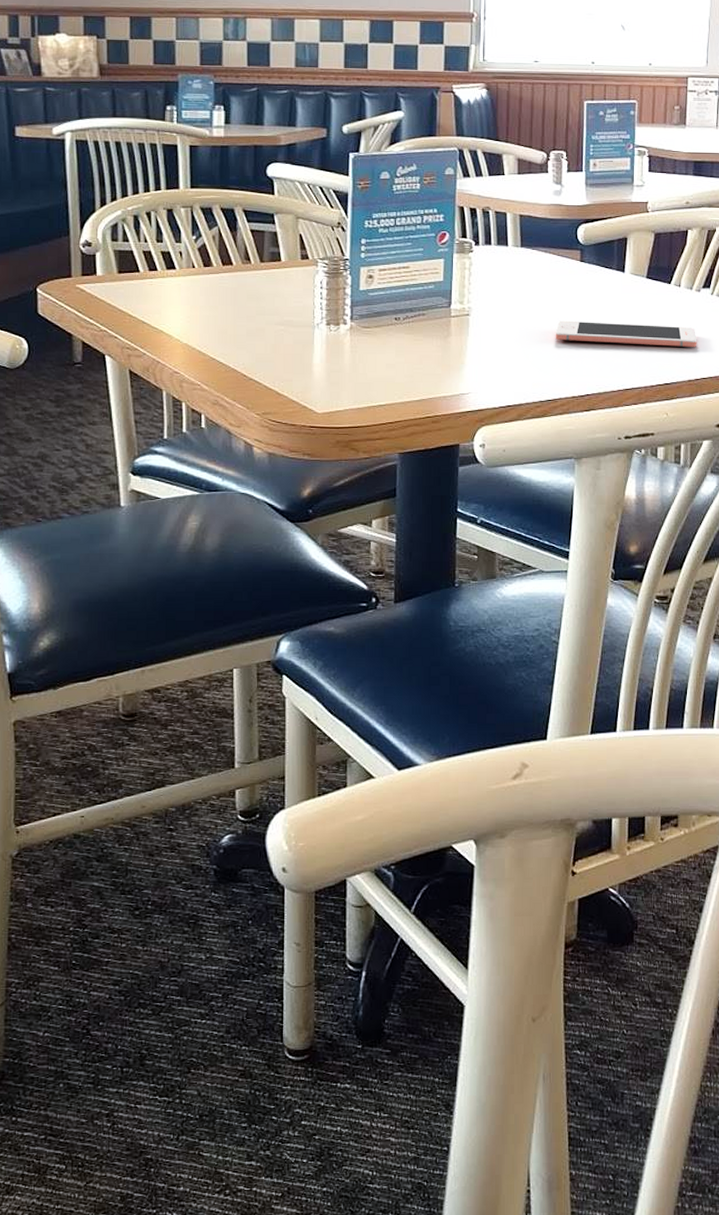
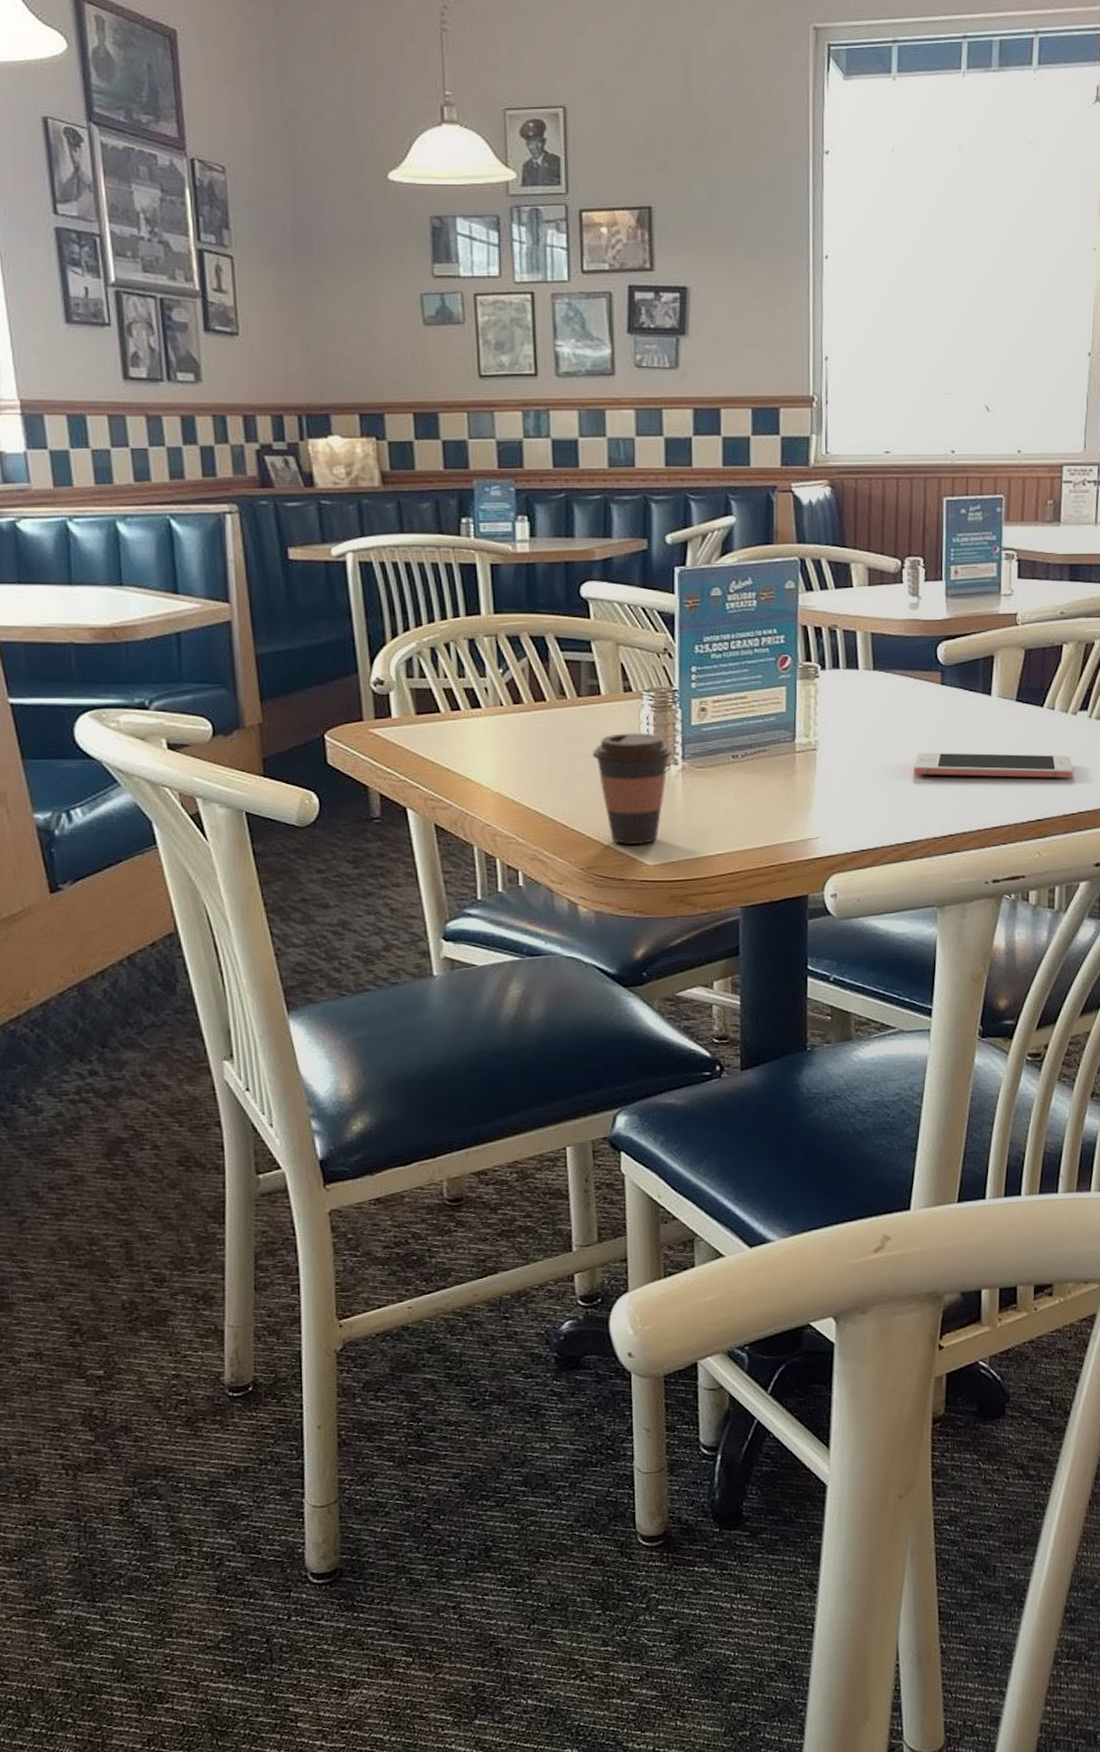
coffee cup: none [271,295,342,394] -> present [592,733,673,844]

